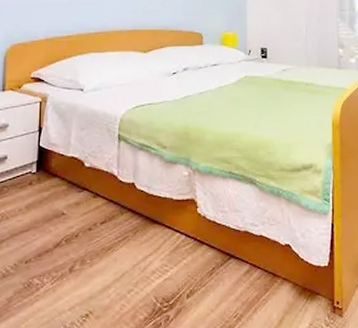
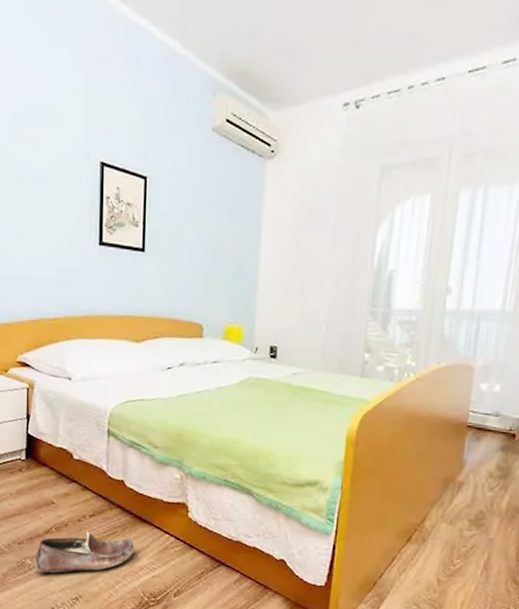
shoe: none [41,240,147,292] -> present [33,532,135,573]

